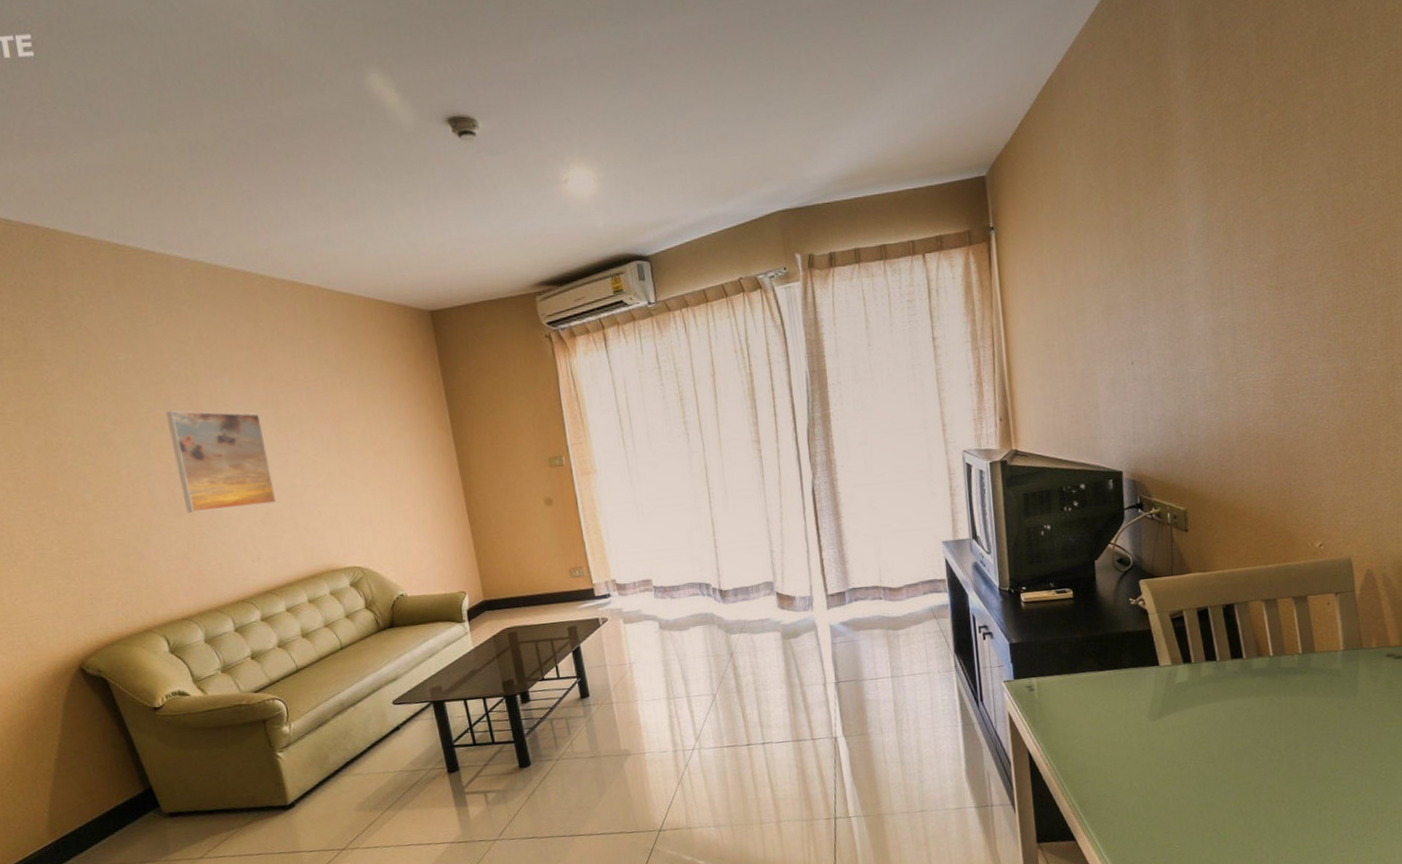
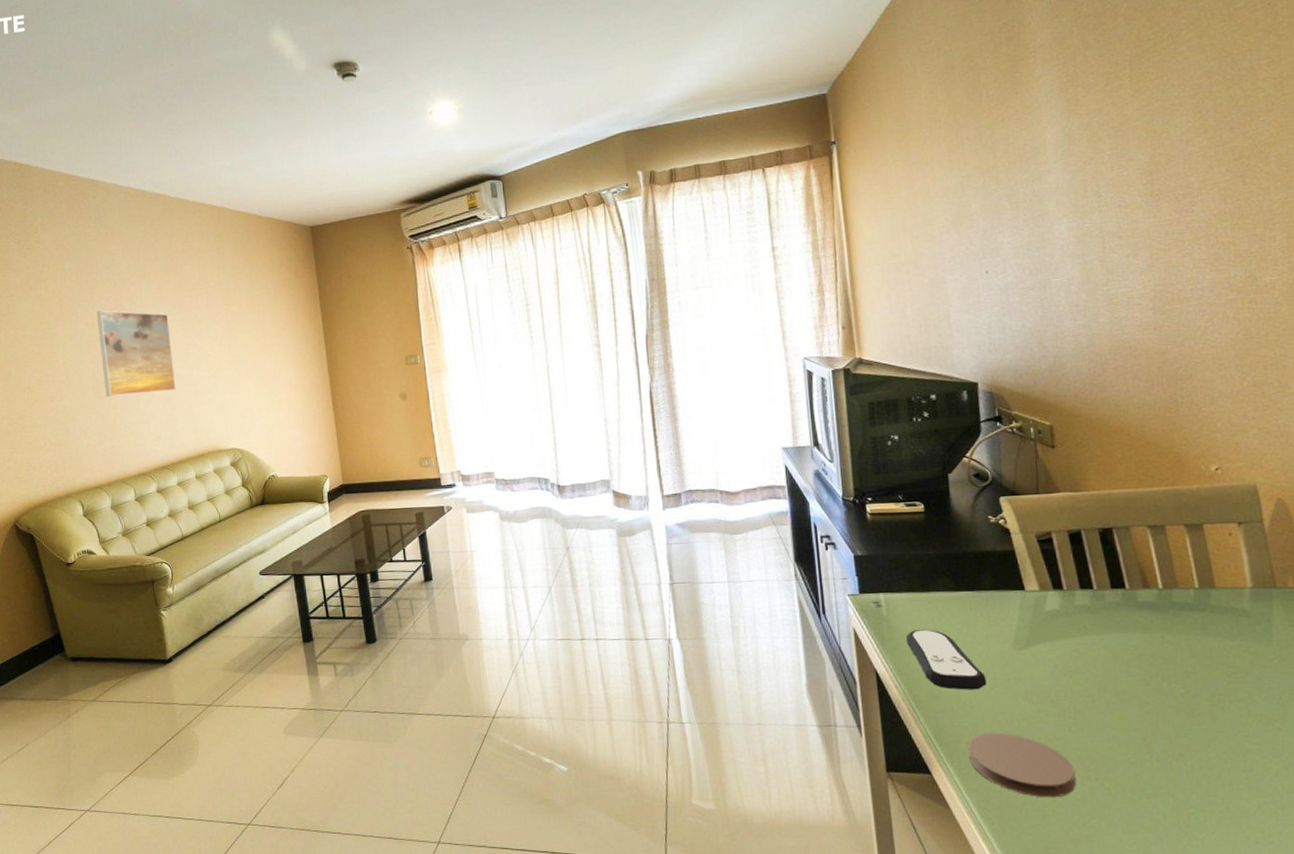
remote control: none [1056,708,1125,762] -> present [906,629,987,690]
coaster: none [1108,797,1197,851] -> present [968,732,1076,798]

